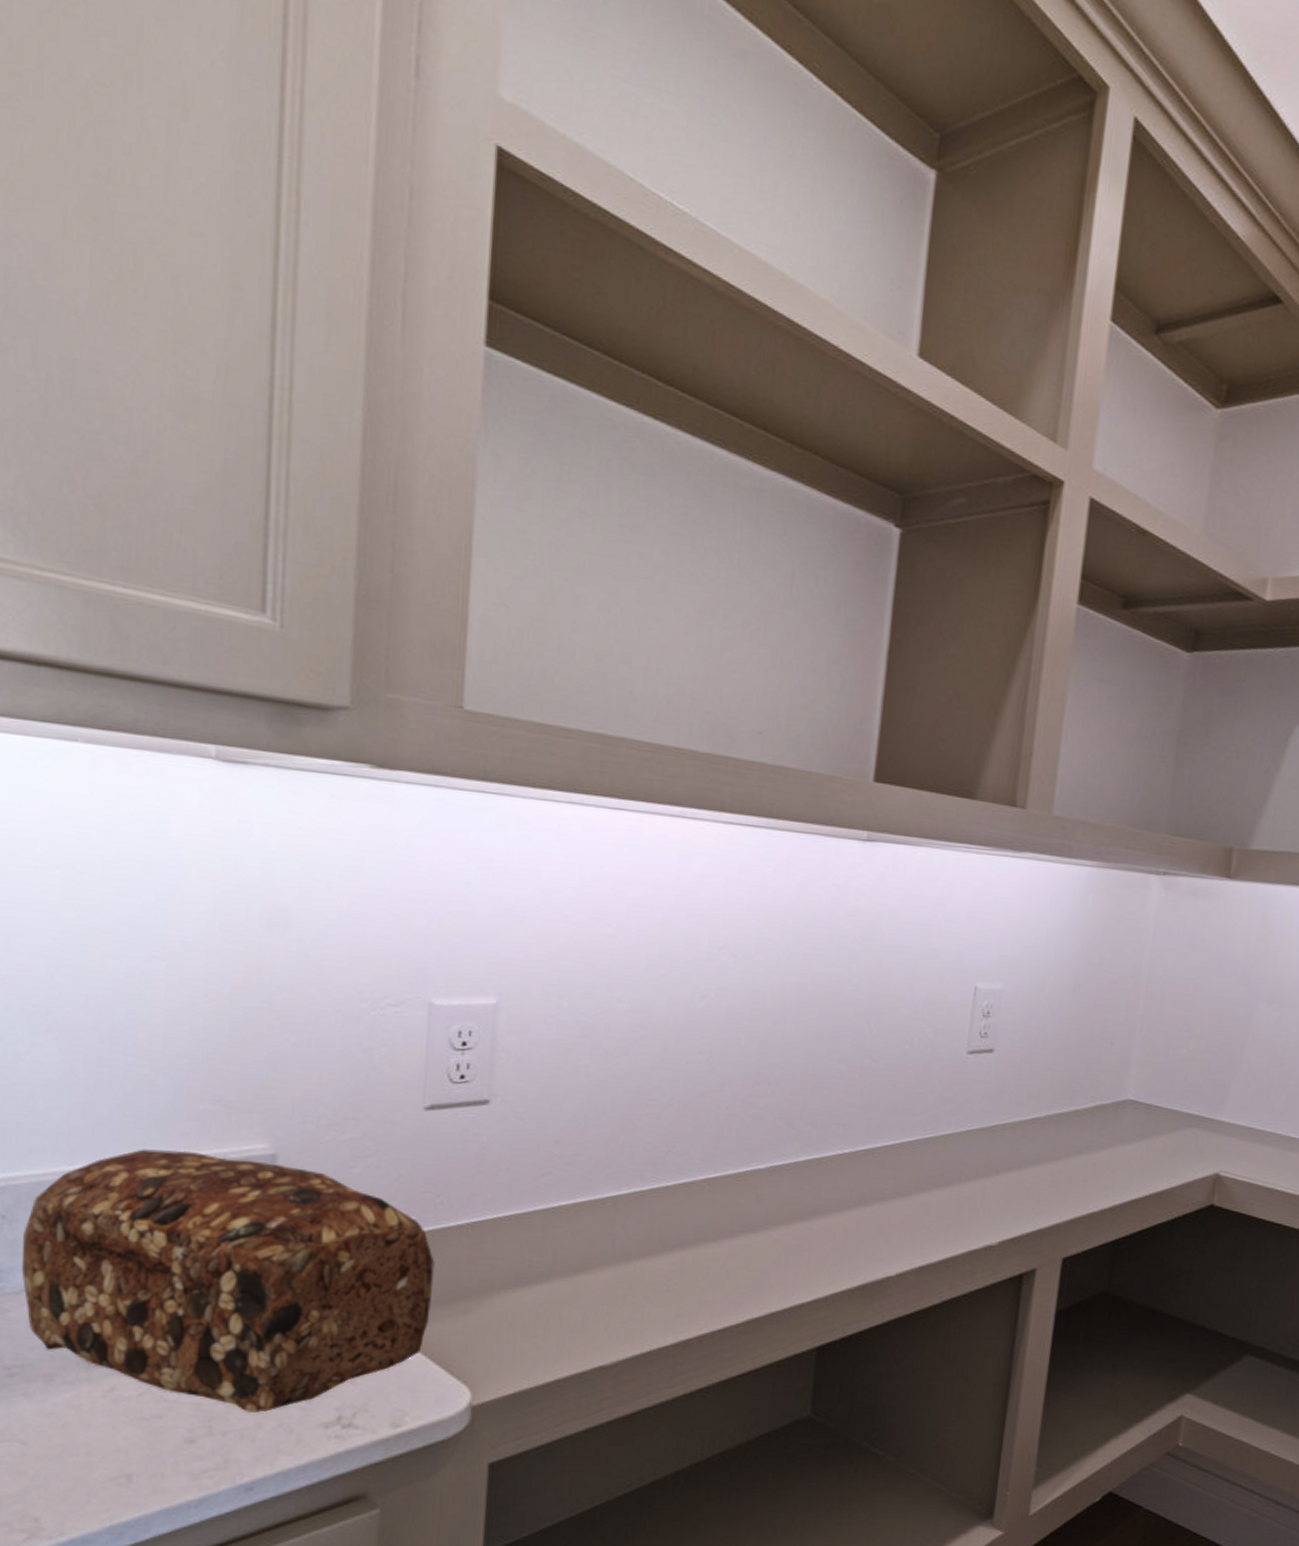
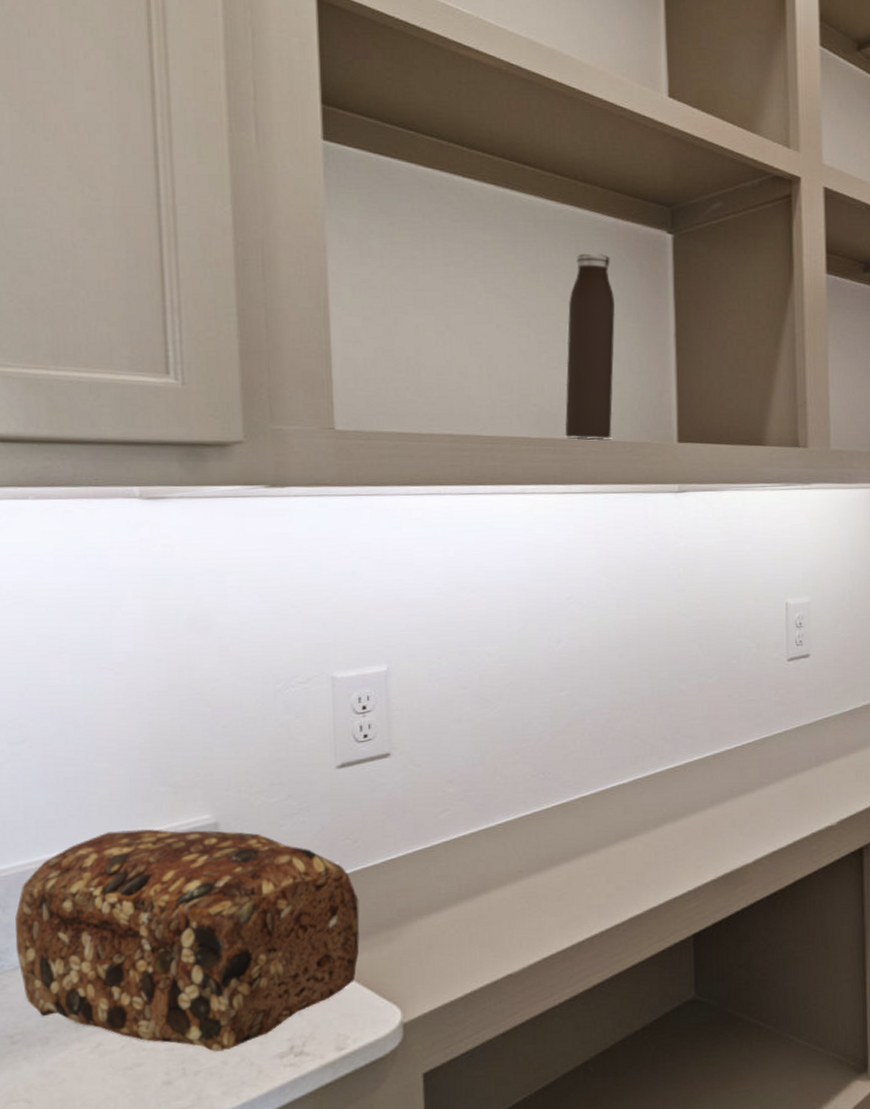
water bottle: none [740,536,822,765] -> present [564,253,616,439]

